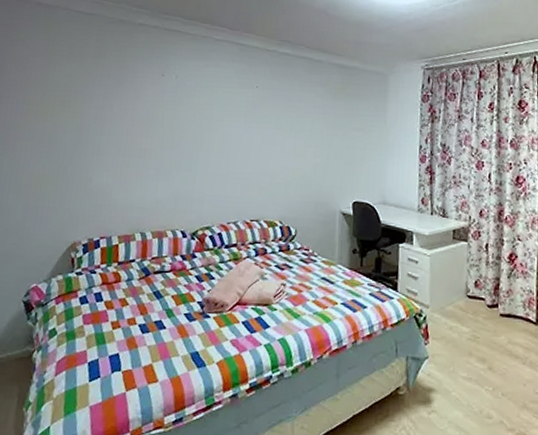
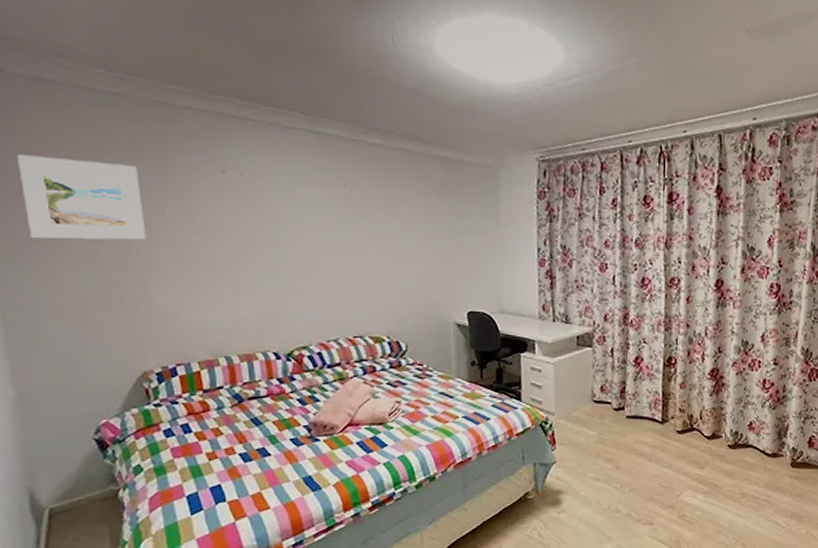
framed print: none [9,60,99,129] -> present [18,155,147,240]

